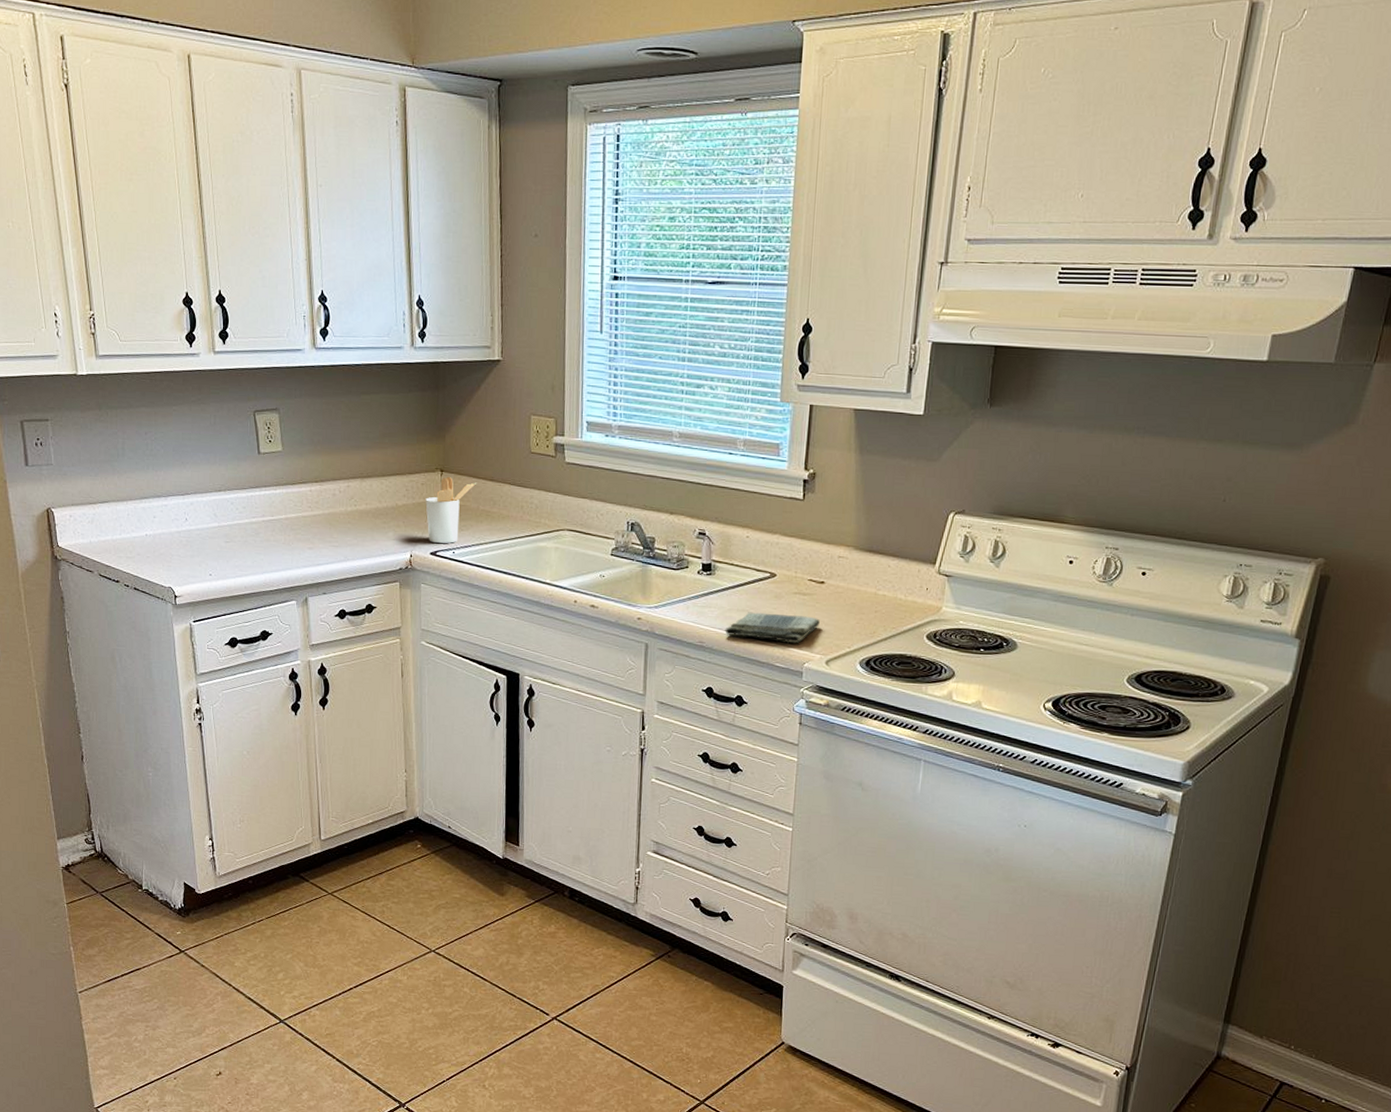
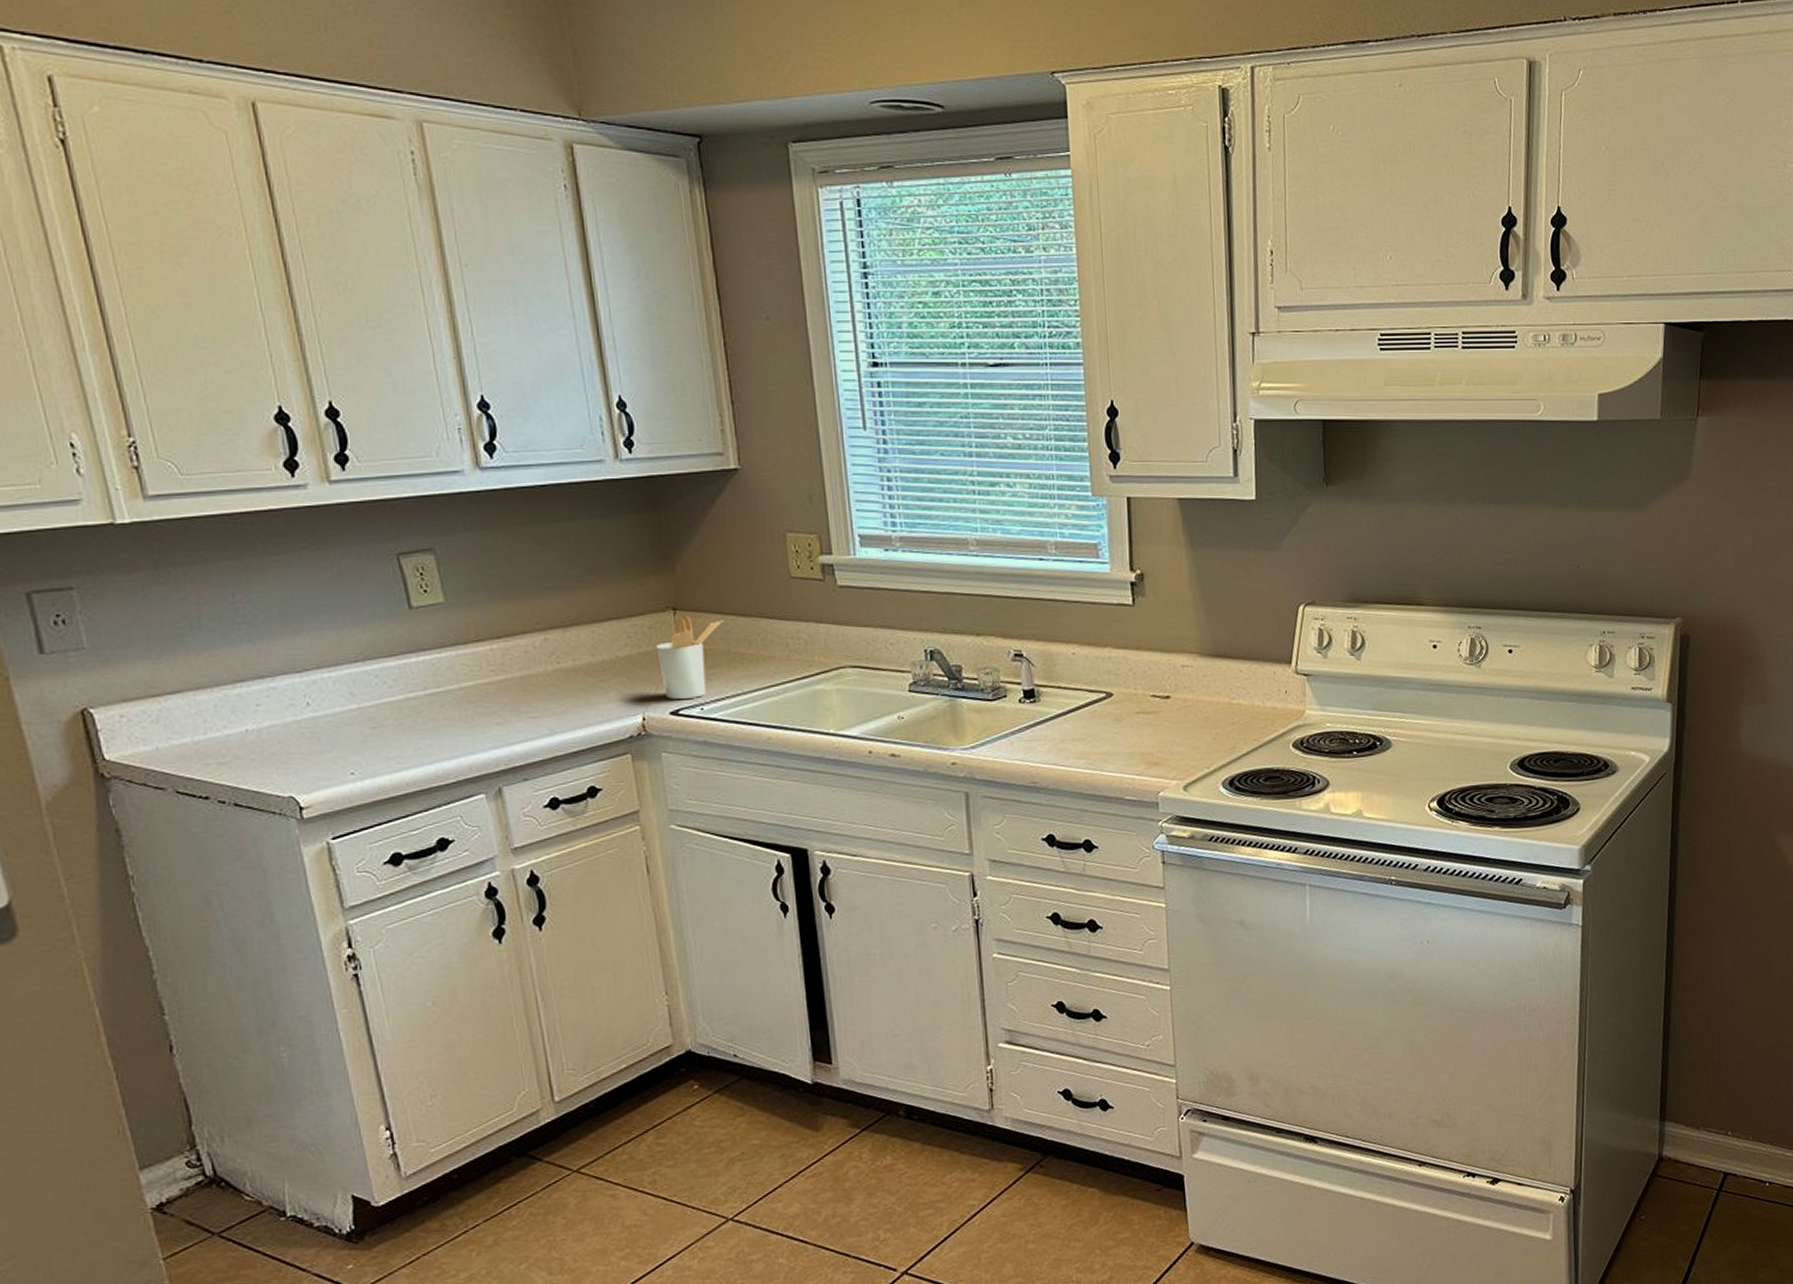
dish towel: present [725,612,820,644] -> none [1060,737,1171,772]

